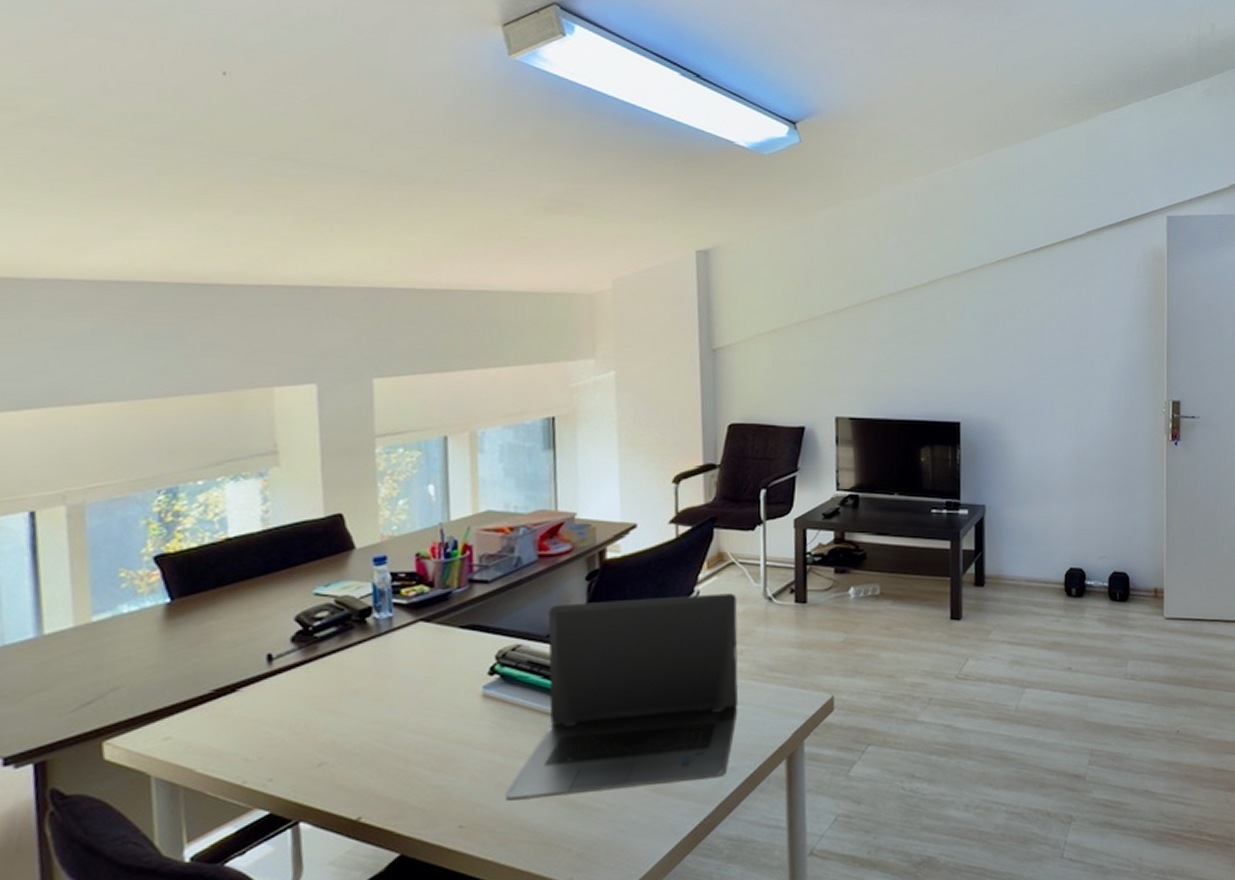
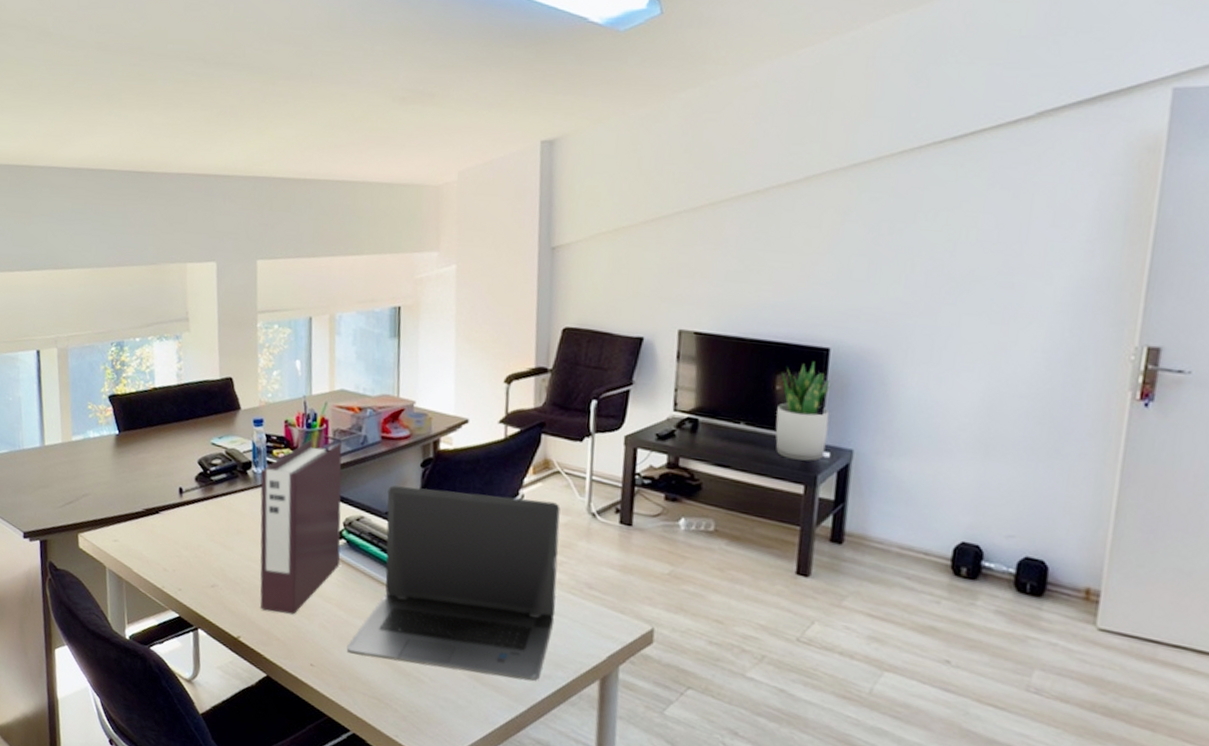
binder: none [384,568,494,778] -> present [260,439,343,614]
planter: none [923,434,965,520] -> present [775,361,832,461]

